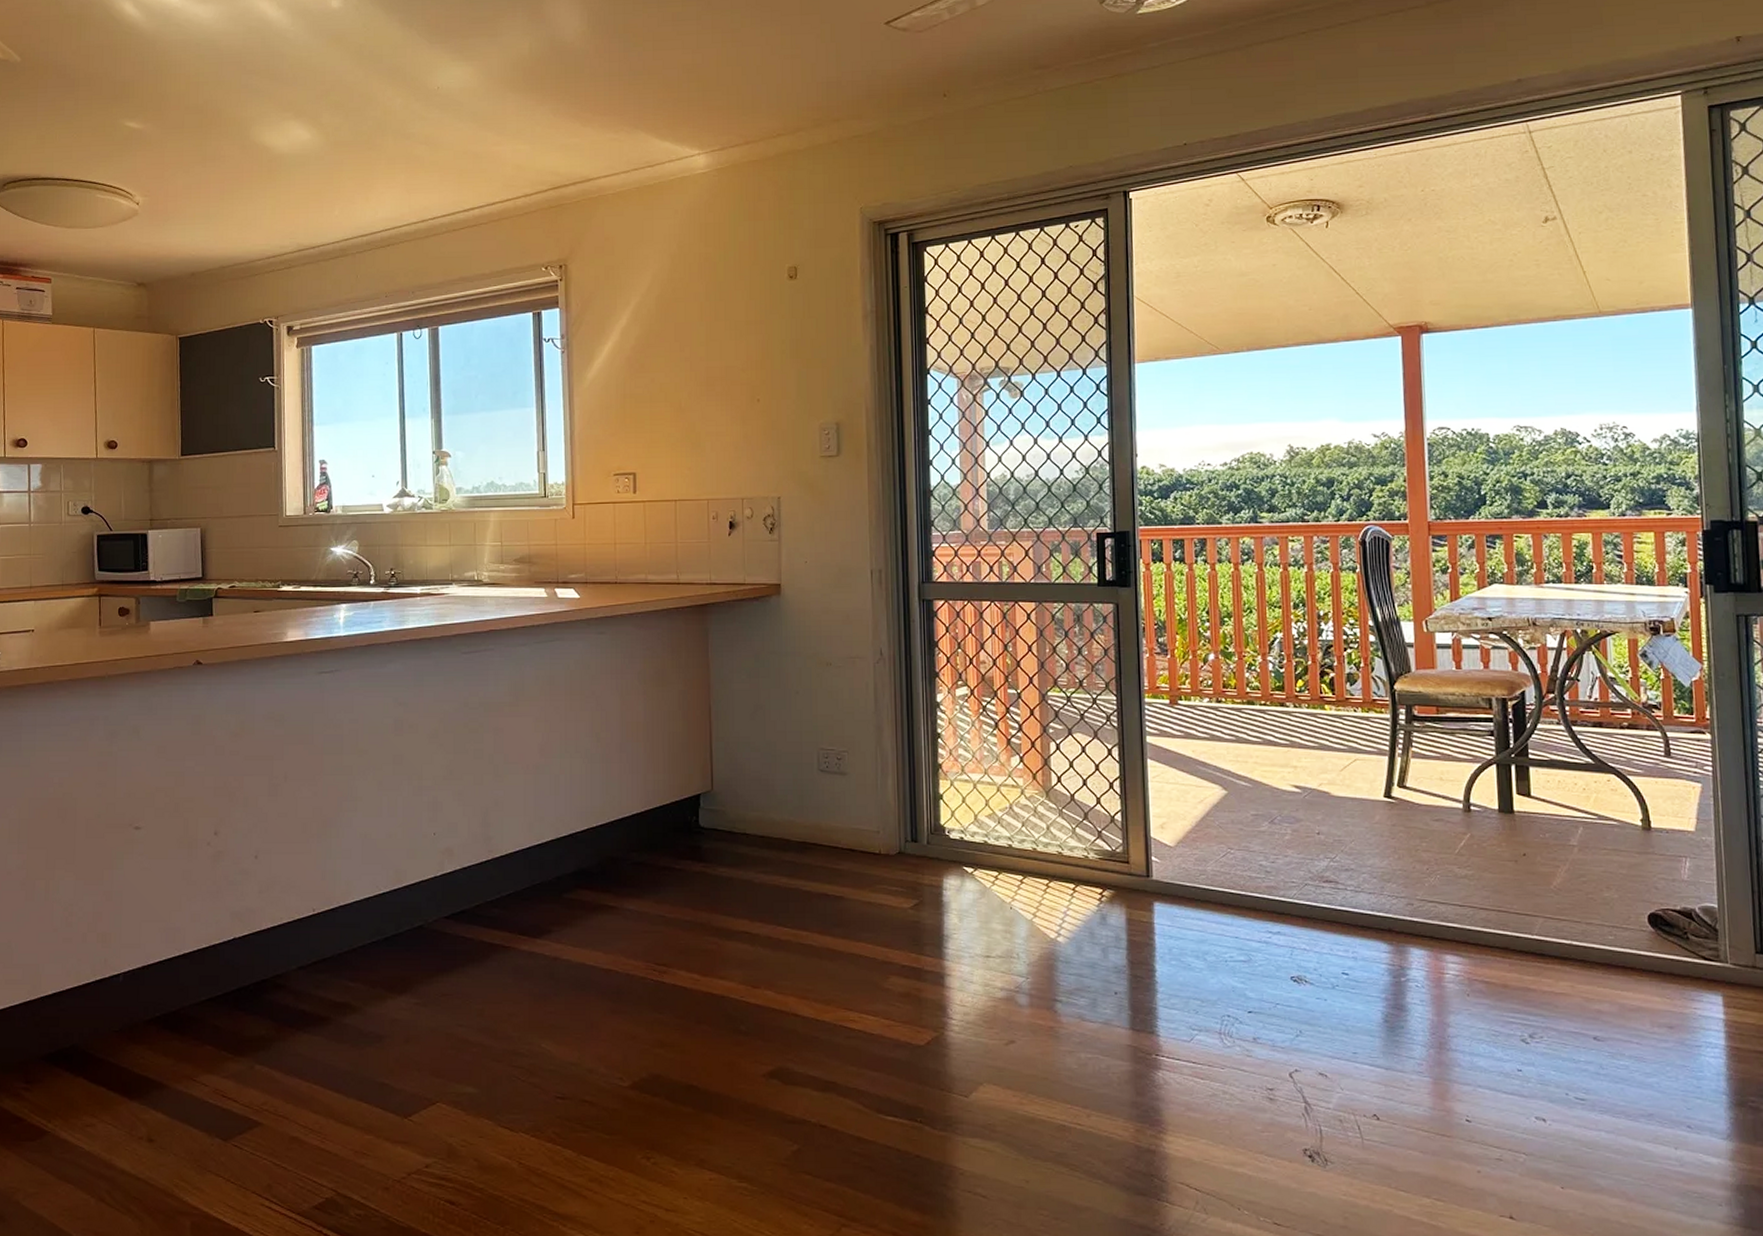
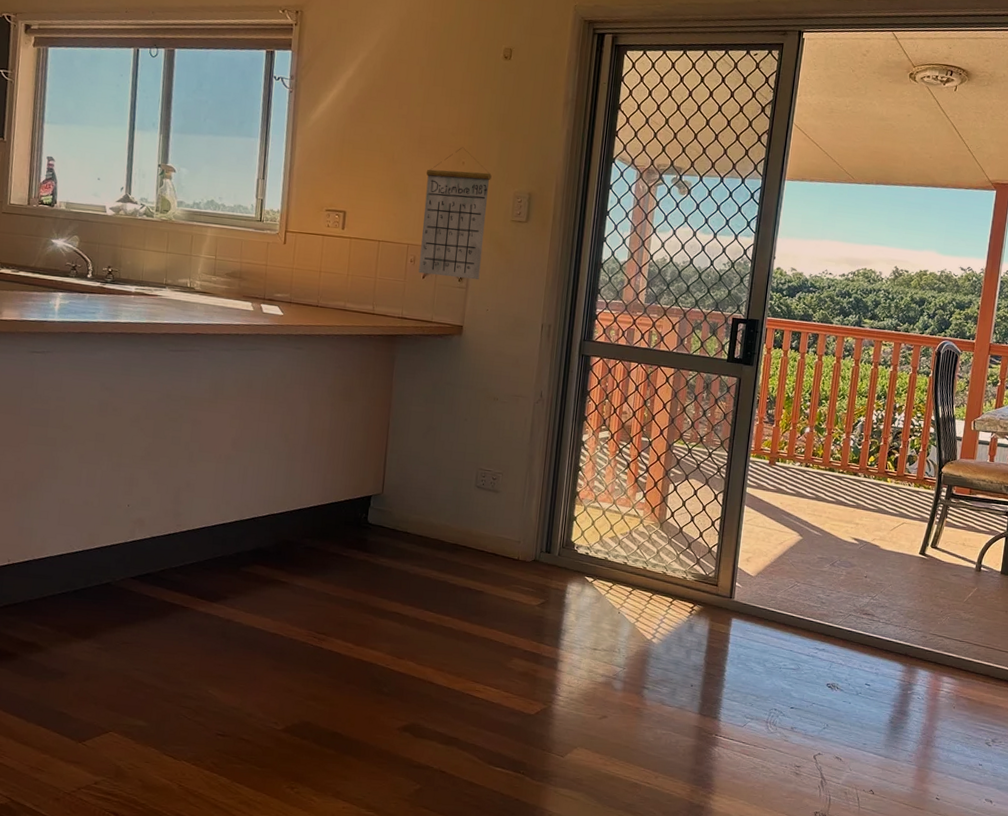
calendar: none [718,383,792,531] -> present [418,147,492,280]

